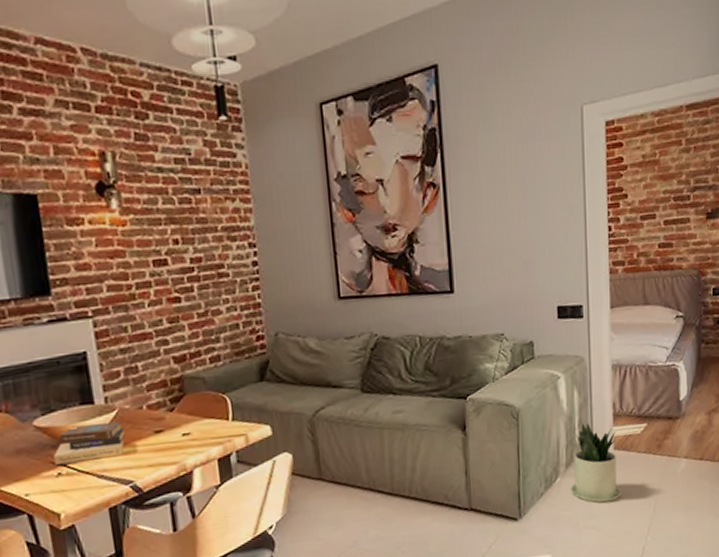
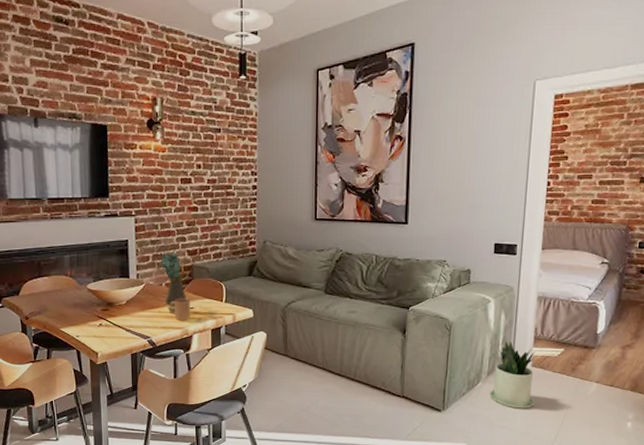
books: present [54,422,126,465] -> none [98,292,149,318]
vase: none [135,359,179,445] -> present [160,249,186,313]
cup: none [156,421,187,453] -> present [169,298,191,320]

